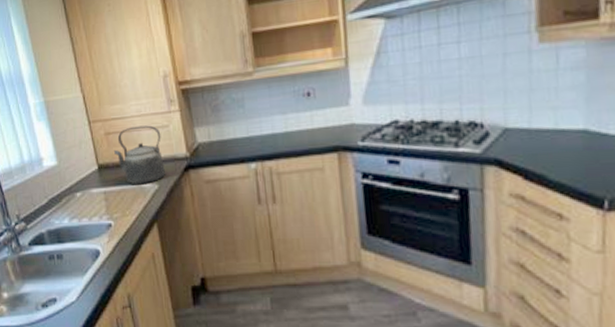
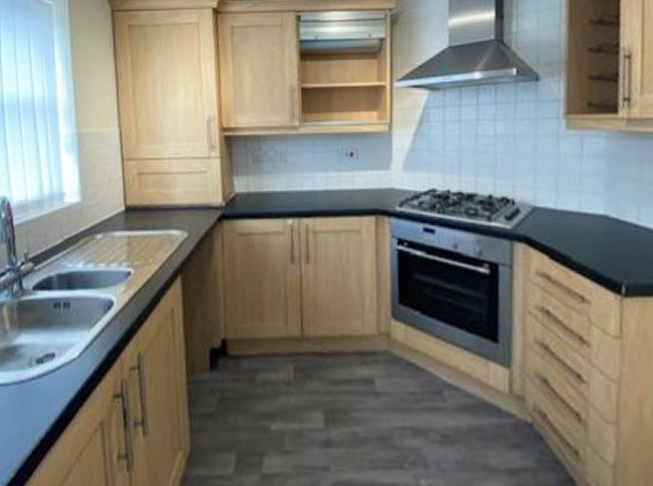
kettle: present [113,125,166,185] -> none [144,169,198,232]

